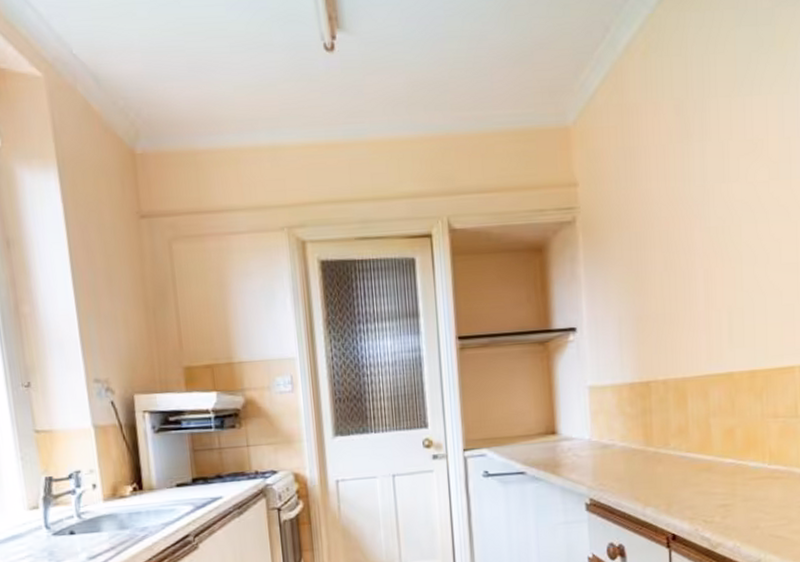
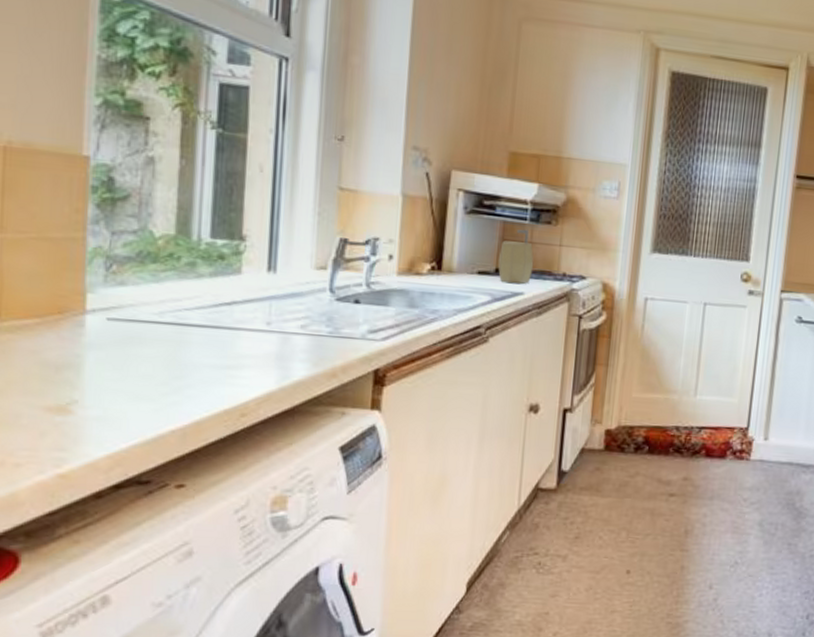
soap dispenser: none [192,436,227,491] -> present [497,229,534,284]

